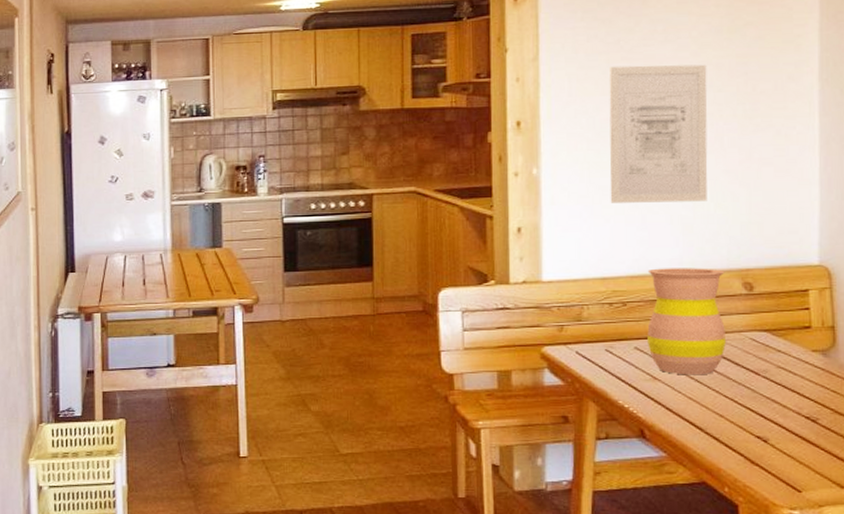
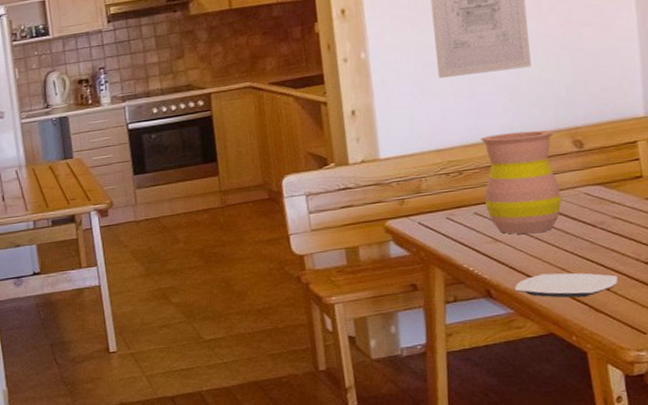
plate: none [670,418,777,448] -> present [515,272,618,298]

